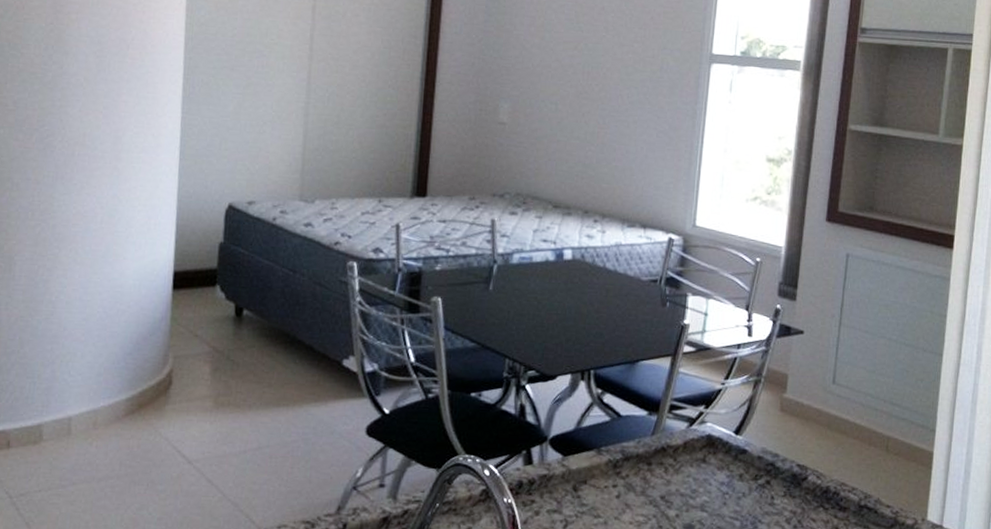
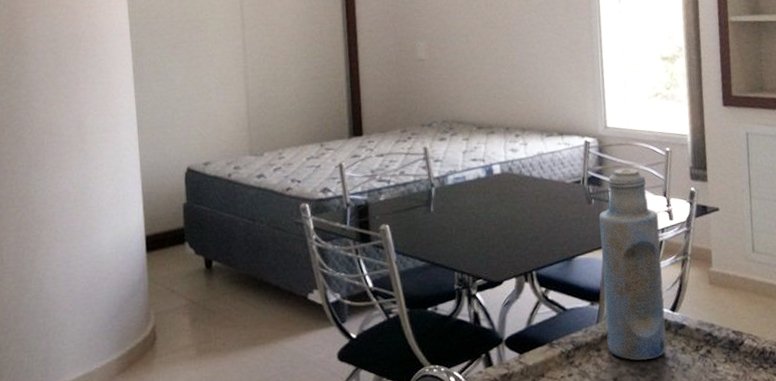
bottle: none [660,273,737,481] -> present [599,168,667,360]

